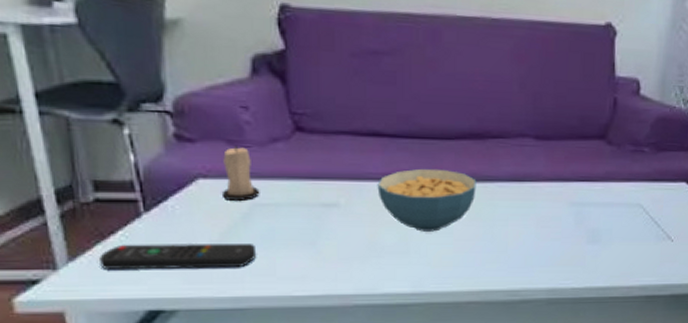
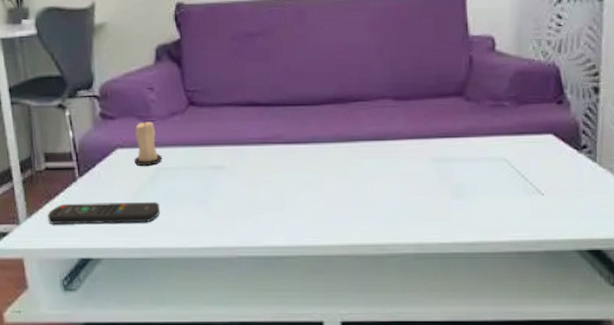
cereal bowl: present [377,168,477,232] -> none [255,132,342,189]

